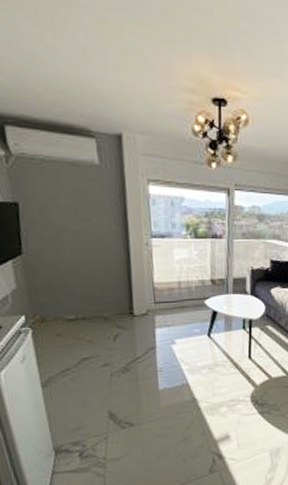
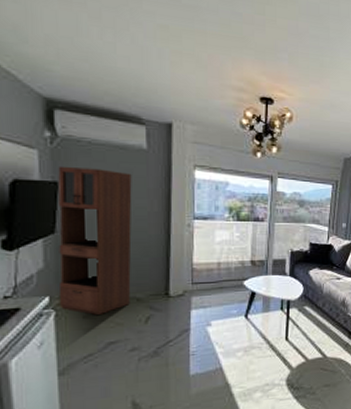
cabinet: none [16,186,98,333] -> present [58,166,132,315]

